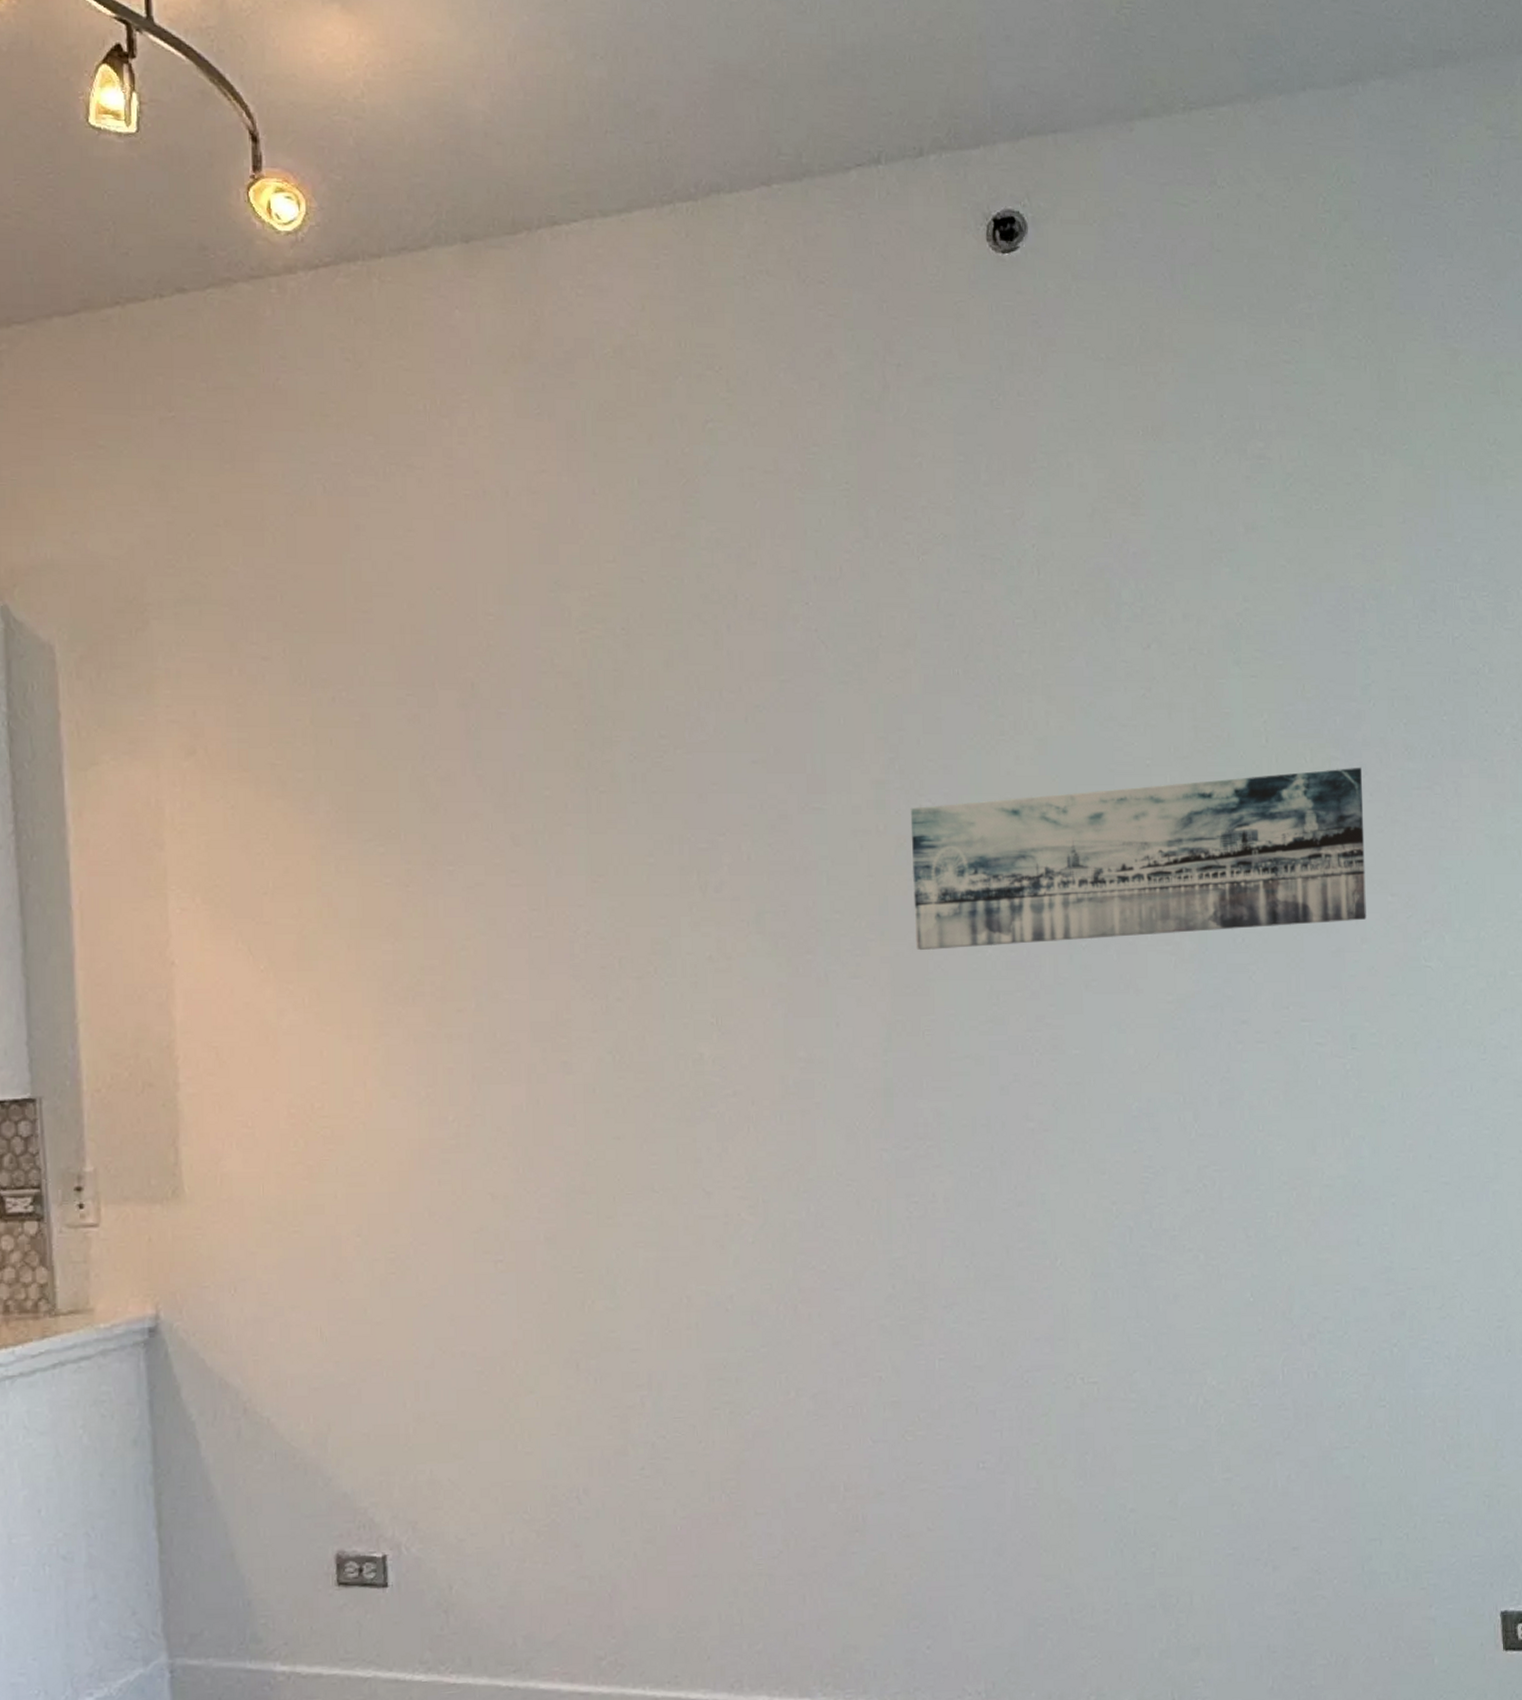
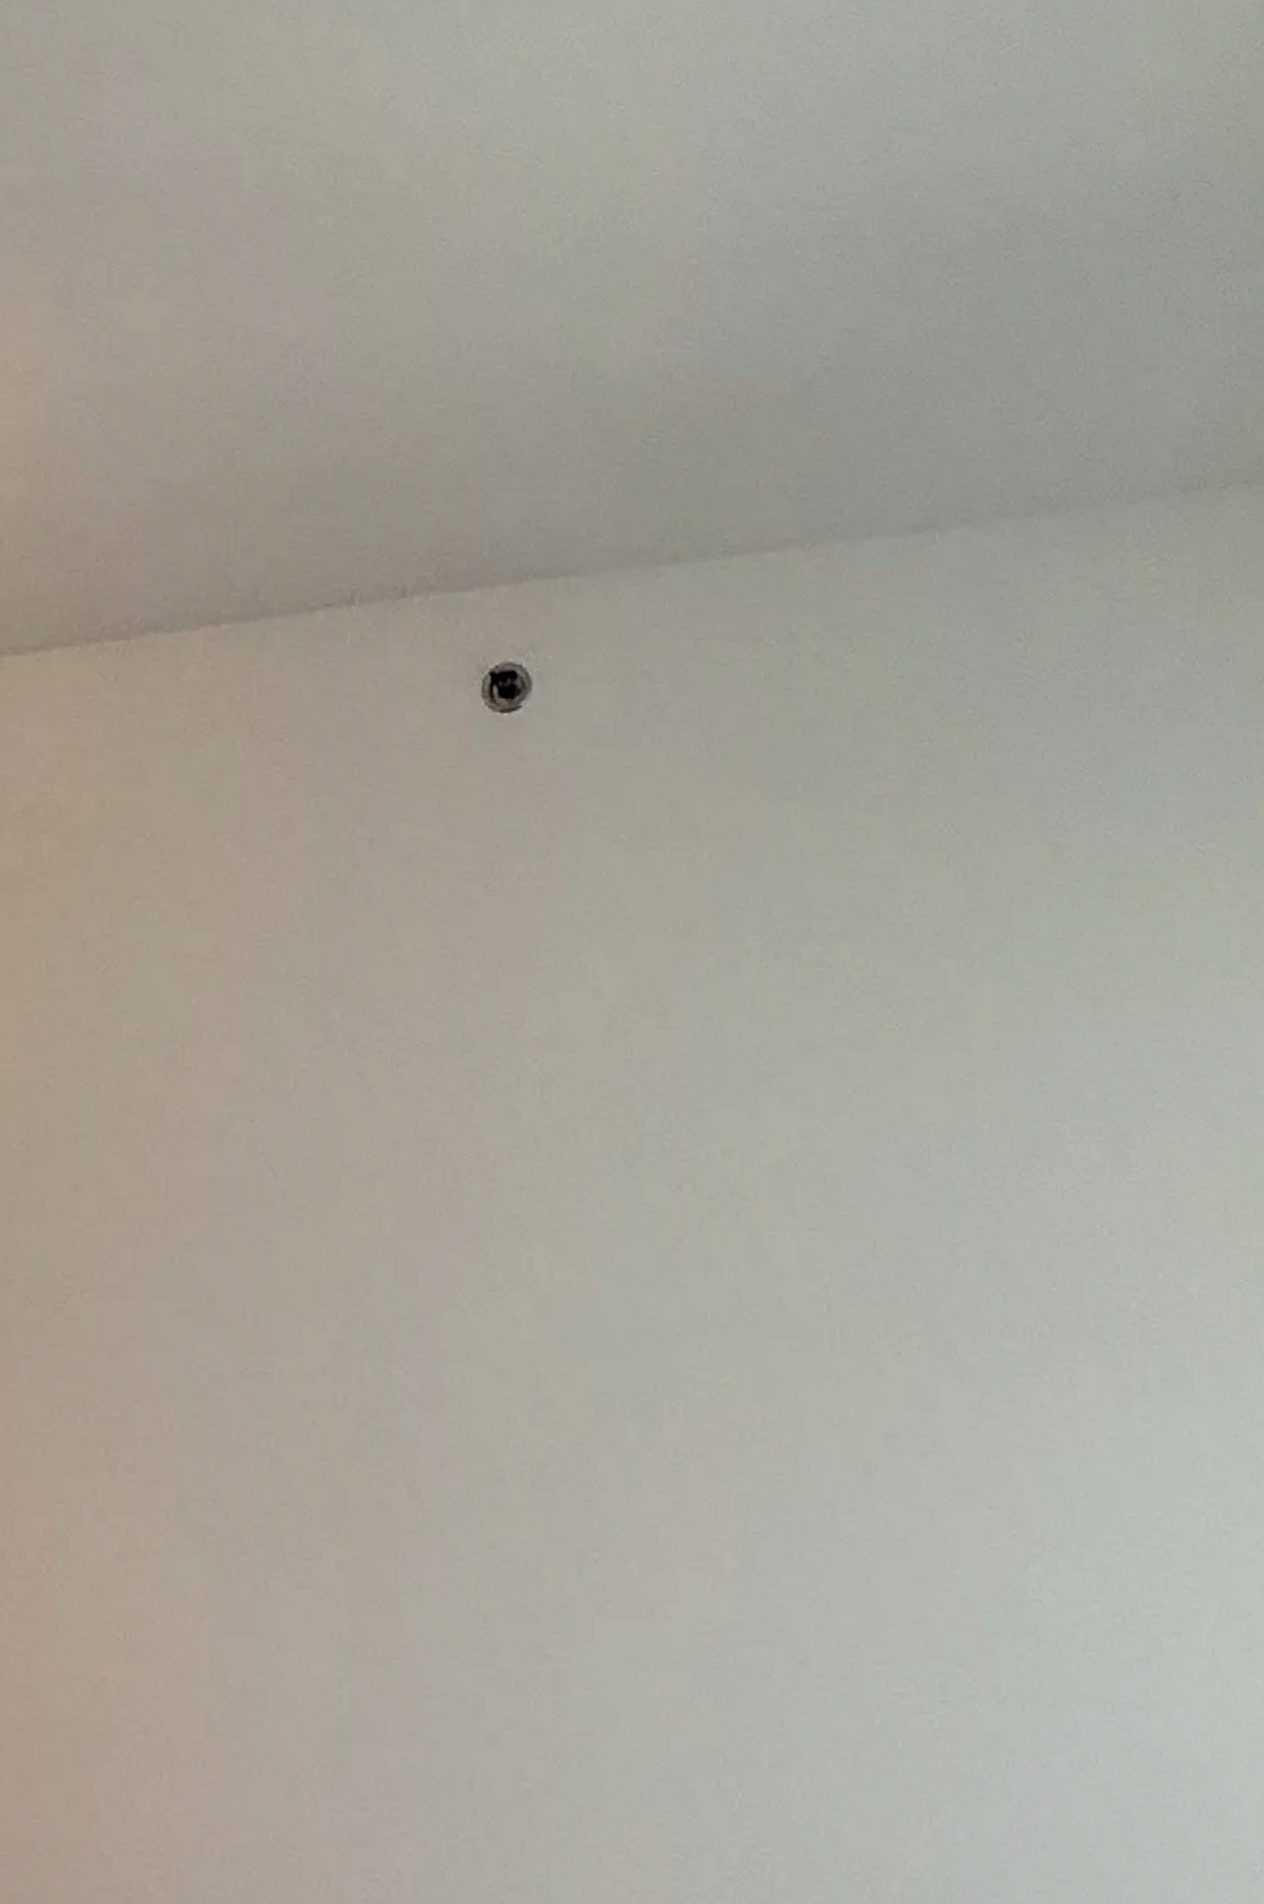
wall art: present [910,767,1366,950] -> none [377,1345,958,1556]

